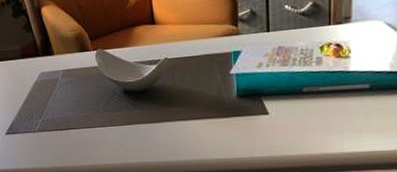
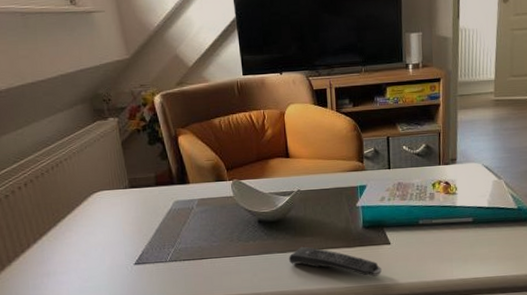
remote control: none [155,117,258,149] -> present [288,247,382,277]

